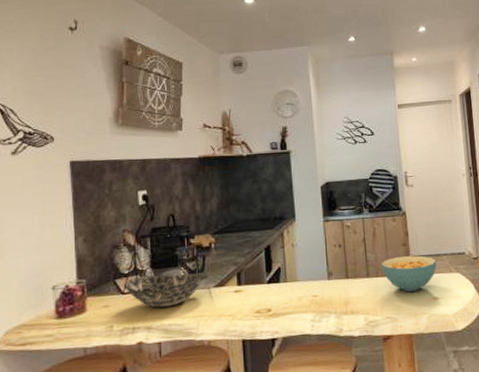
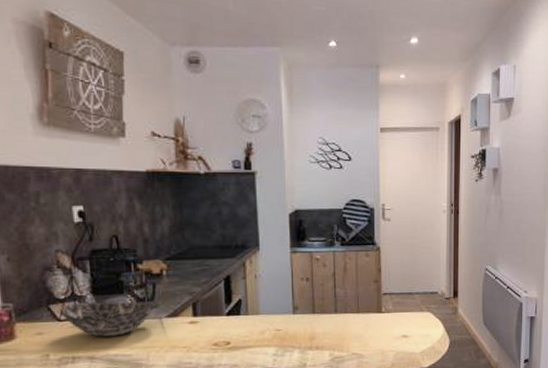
cereal bowl: present [380,255,437,292] -> none [350,293,408,329]

